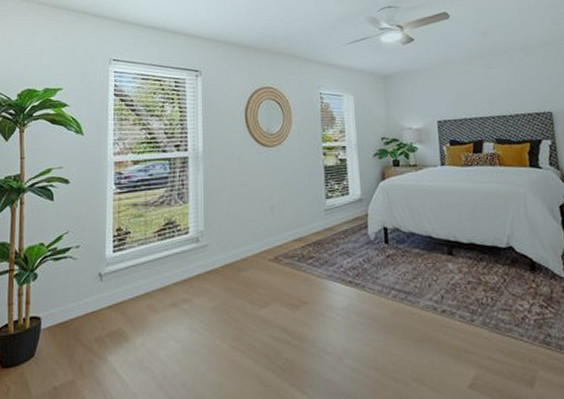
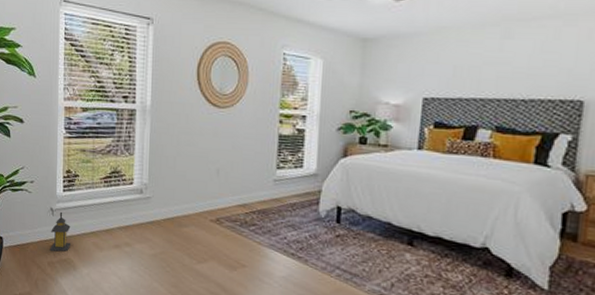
lantern: none [97,275,122,325] -> present [50,211,71,252]

